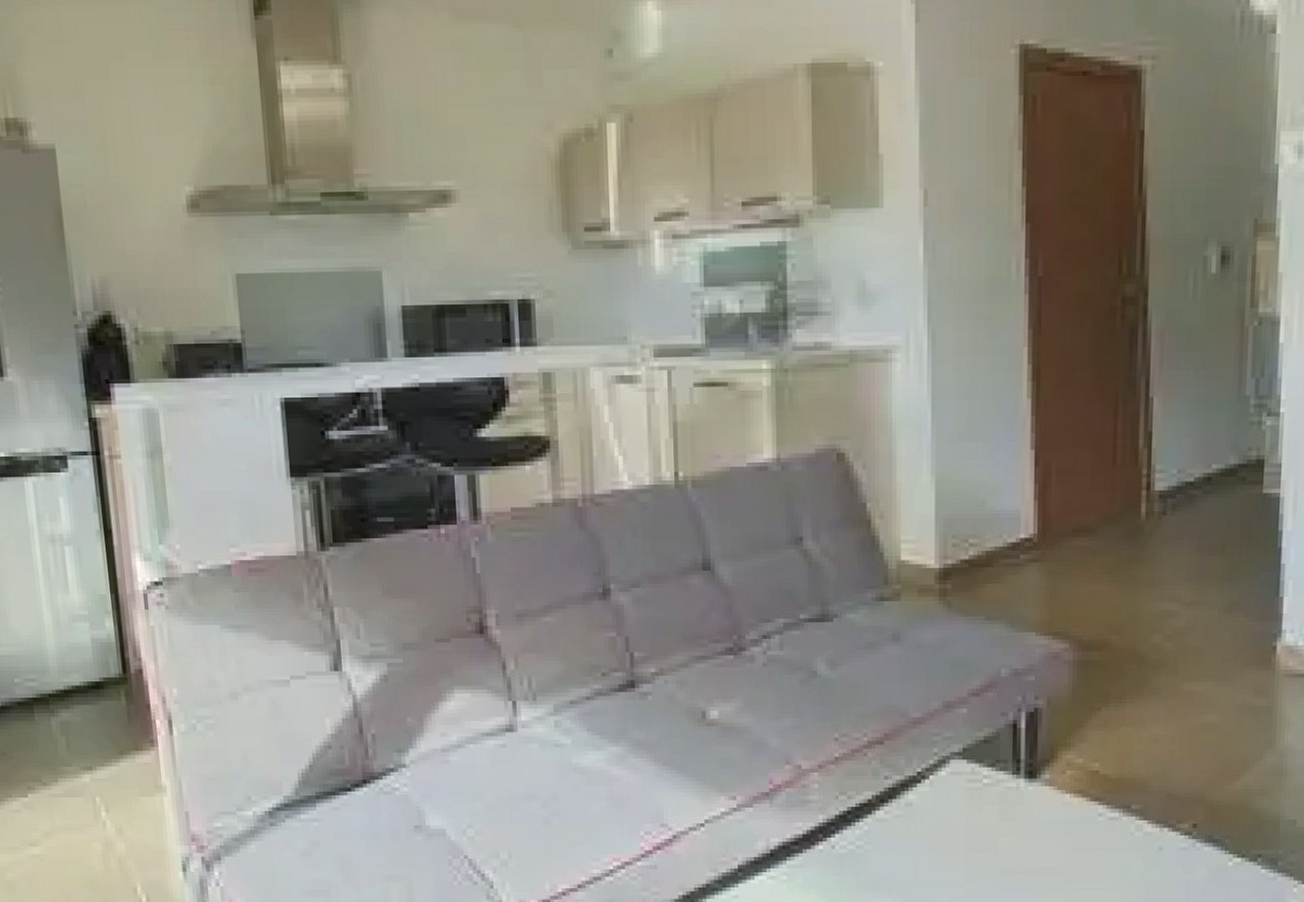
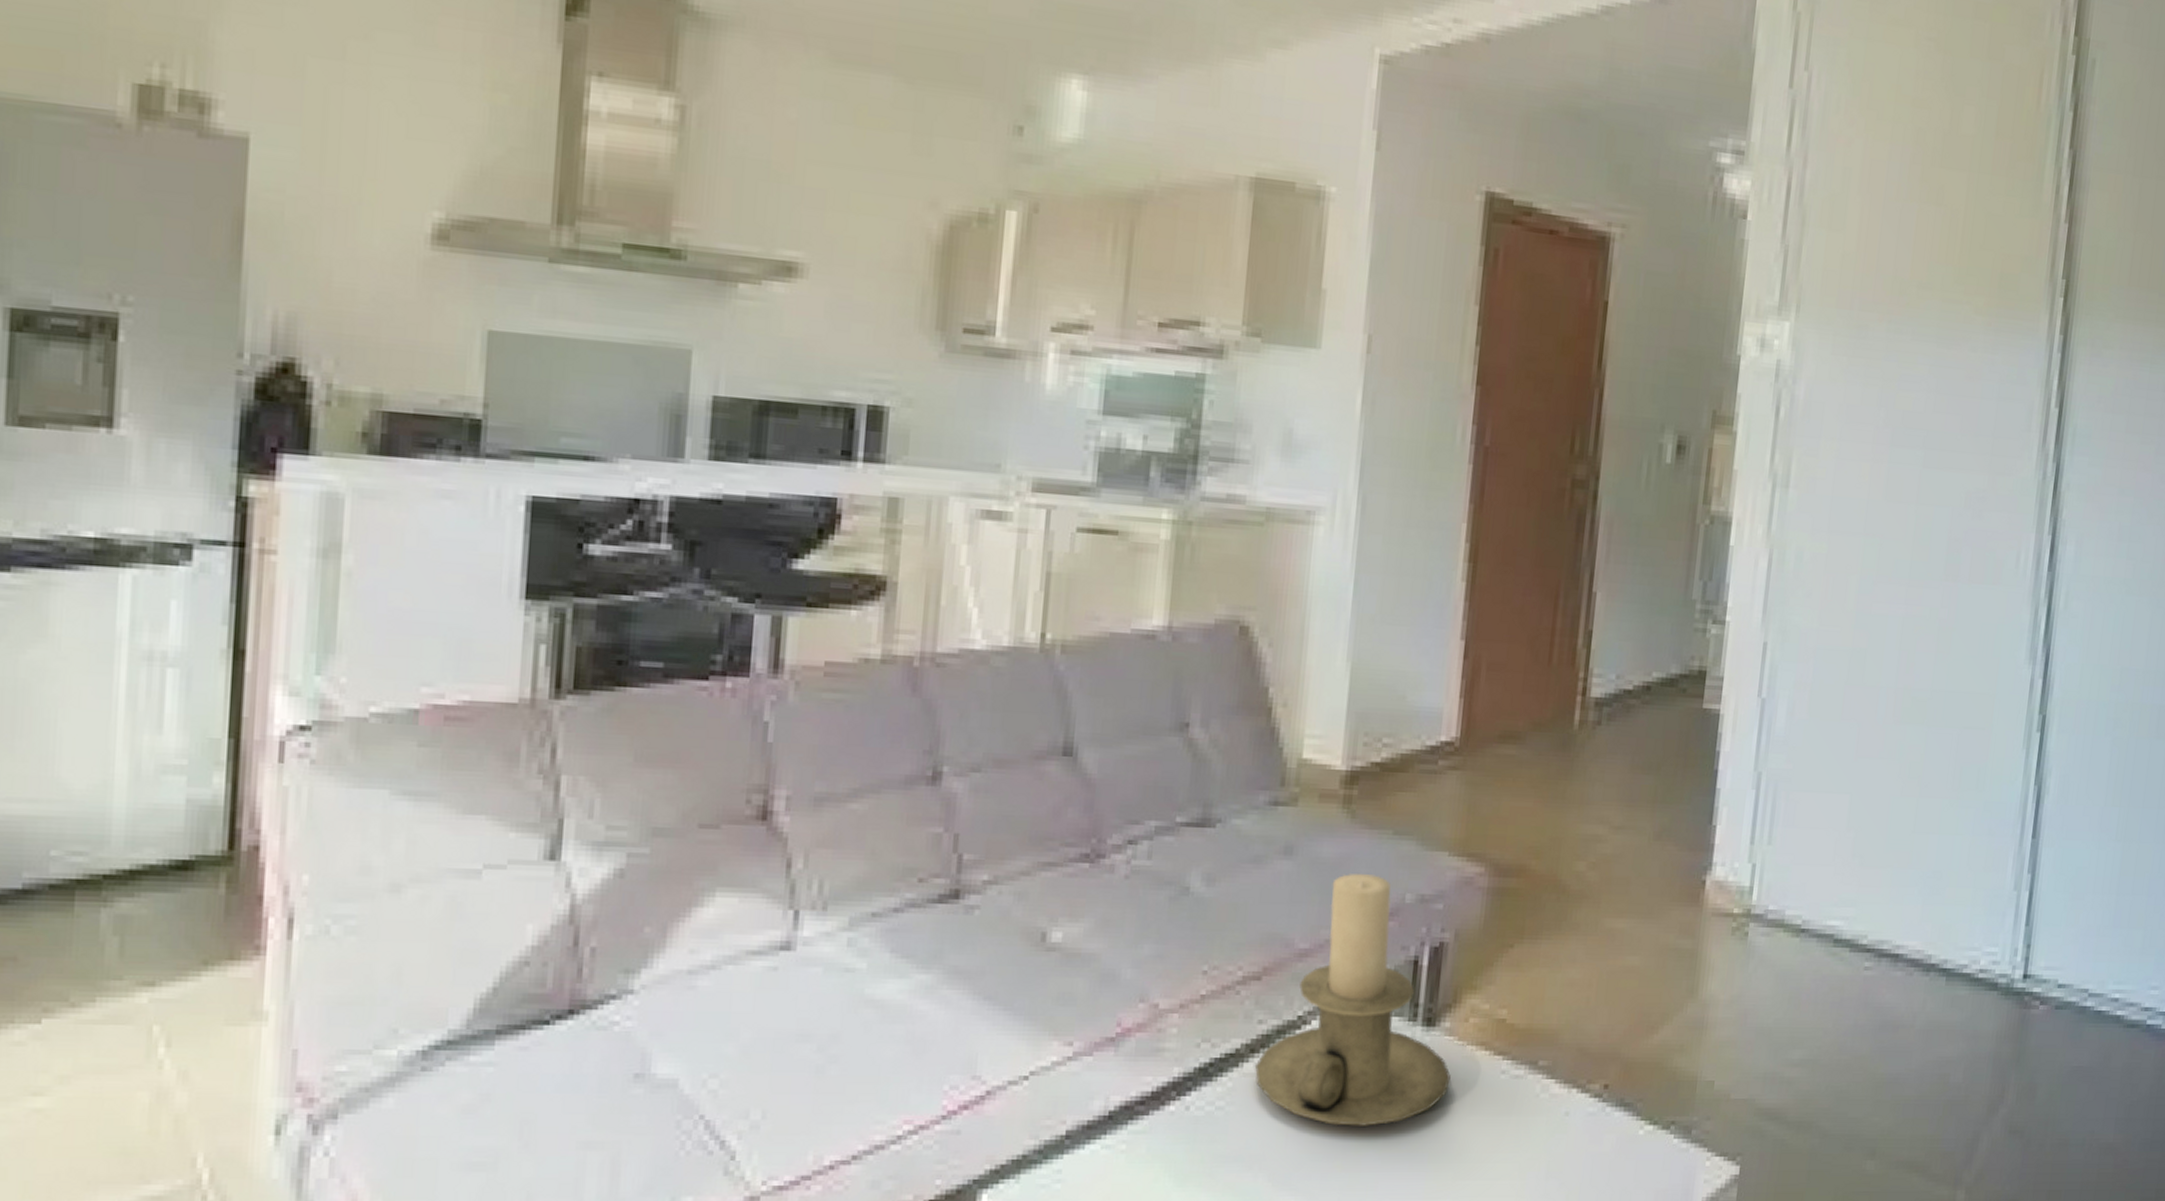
candle holder: none [884,654,1054,860] -> present [1254,874,1451,1126]

